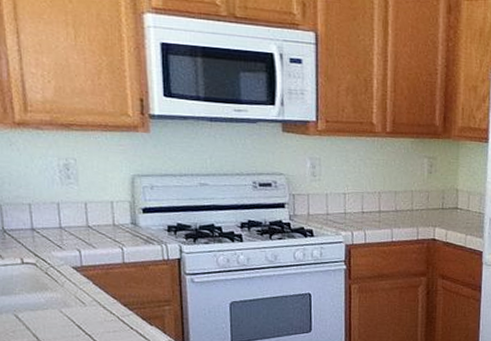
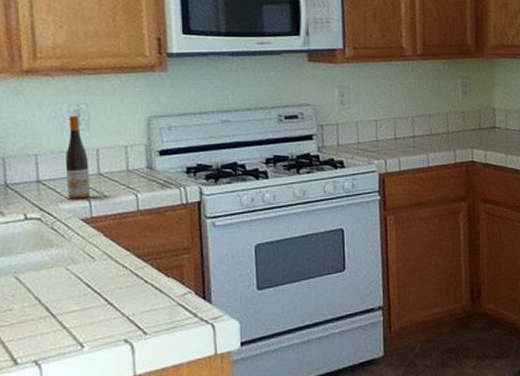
wine bottle: none [57,169,80,249] -> present [65,115,91,199]

